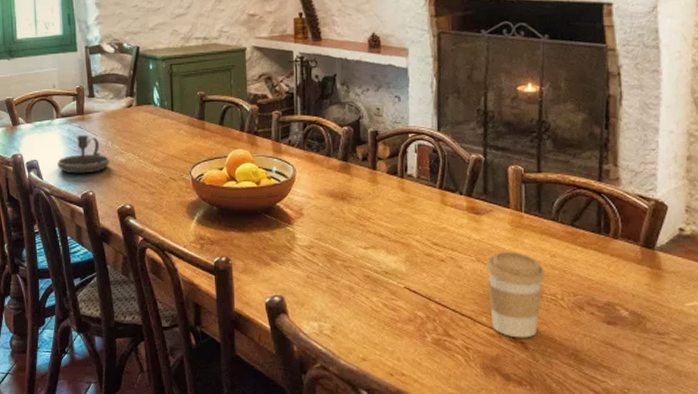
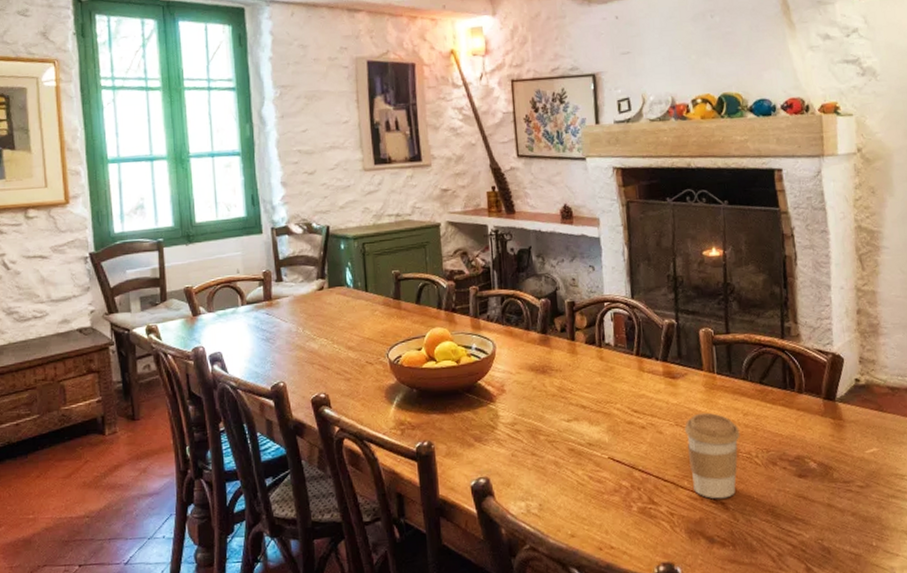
candlestick: present [57,135,109,174] -> none [244,322,301,365]

